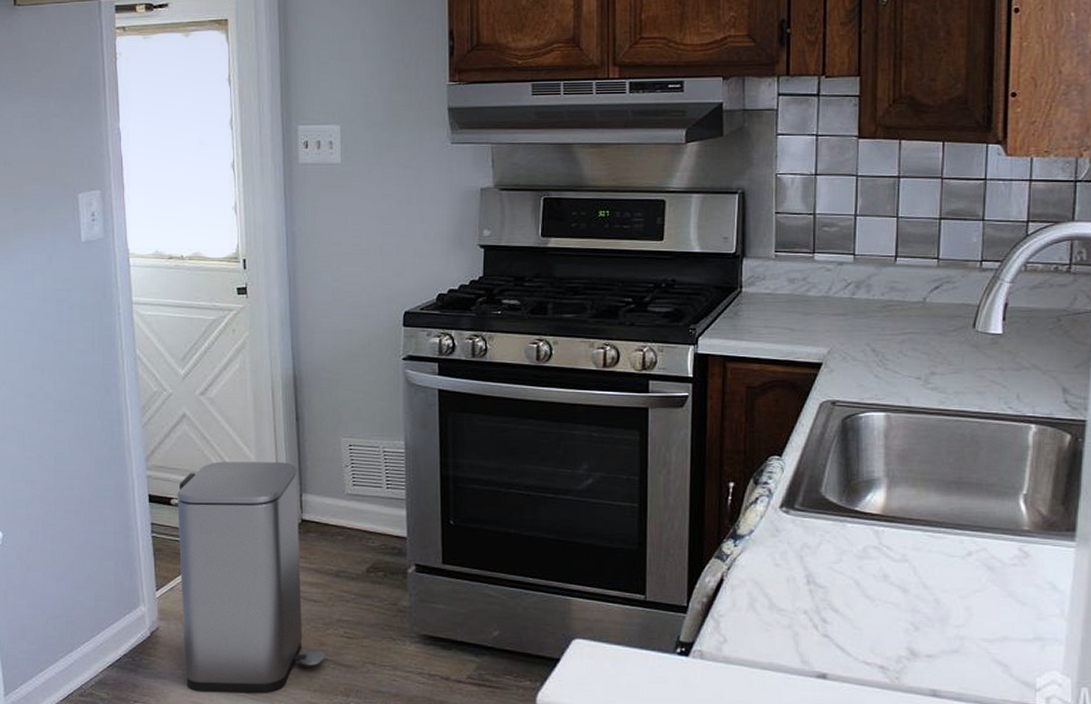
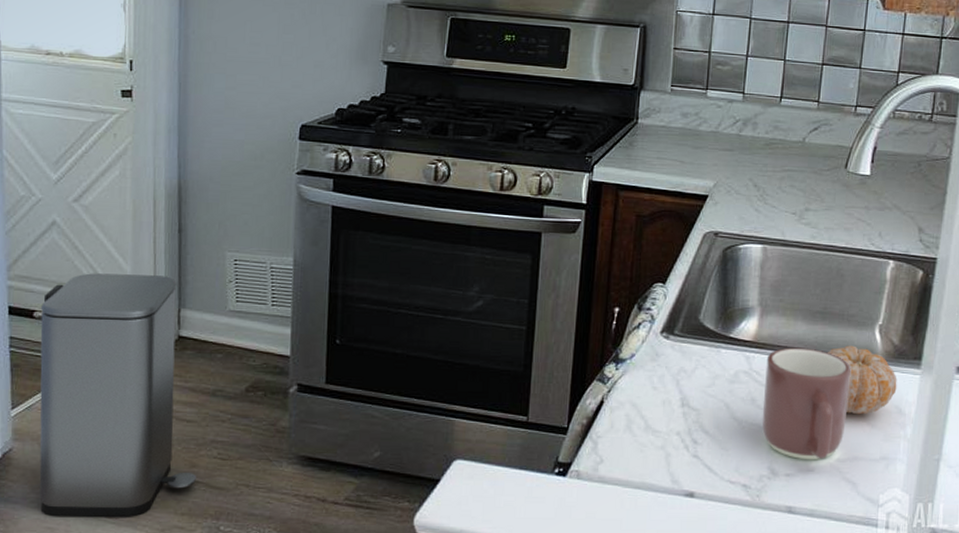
mug: none [896,520,995,641] -> present [762,347,852,460]
fruit: none [966,517,1049,592] -> present [828,345,897,415]

